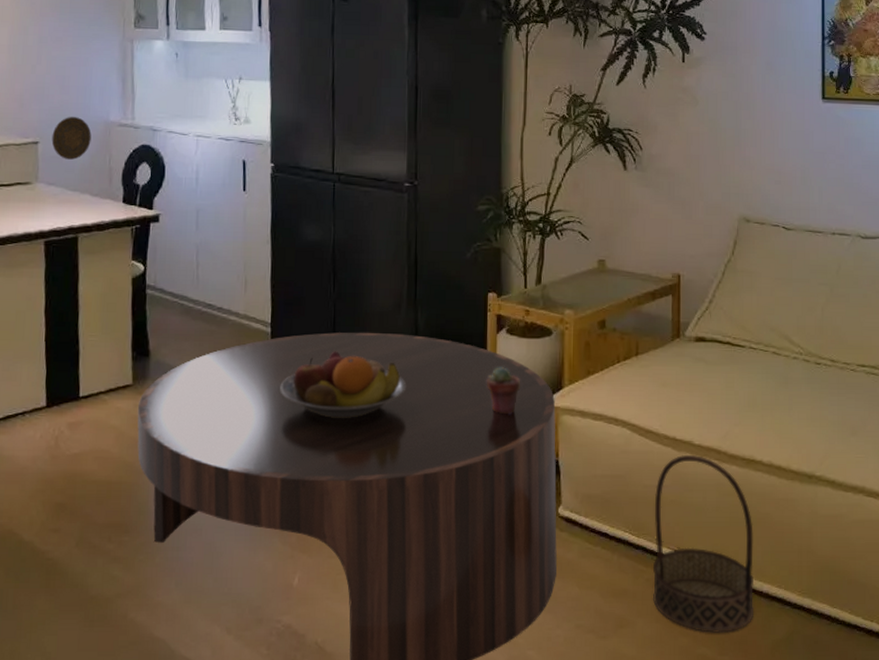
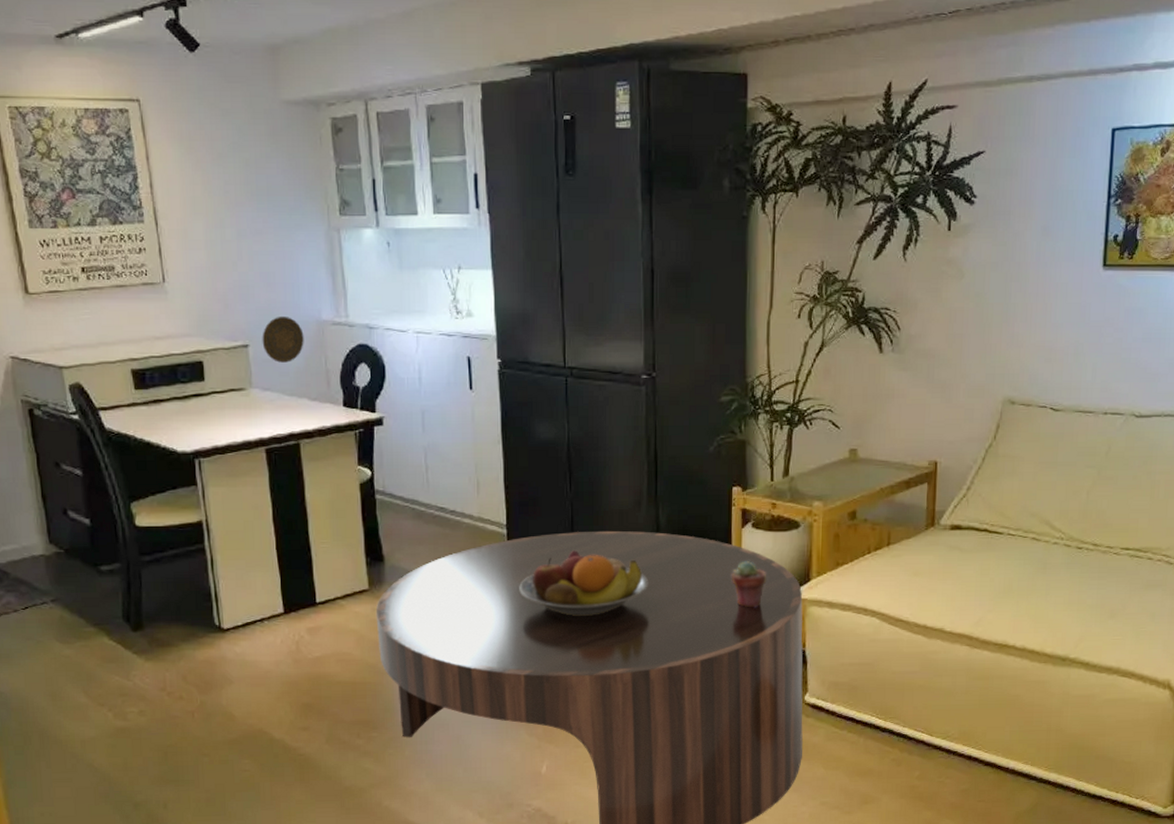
basket: present [652,455,753,633] -> none [897,642,1003,807]

